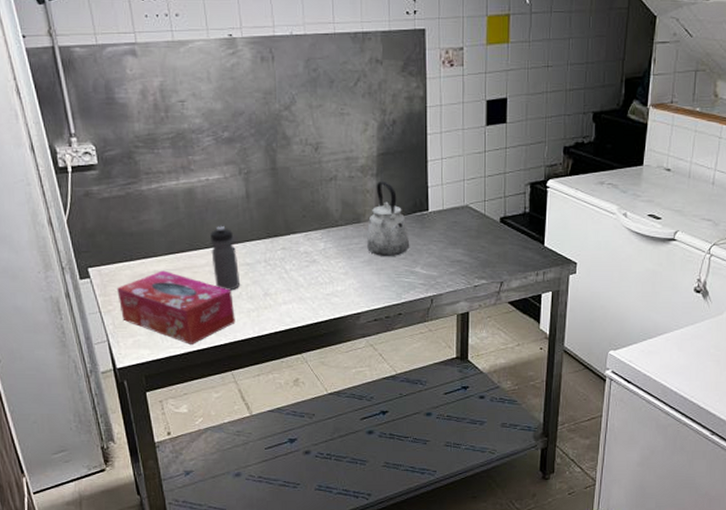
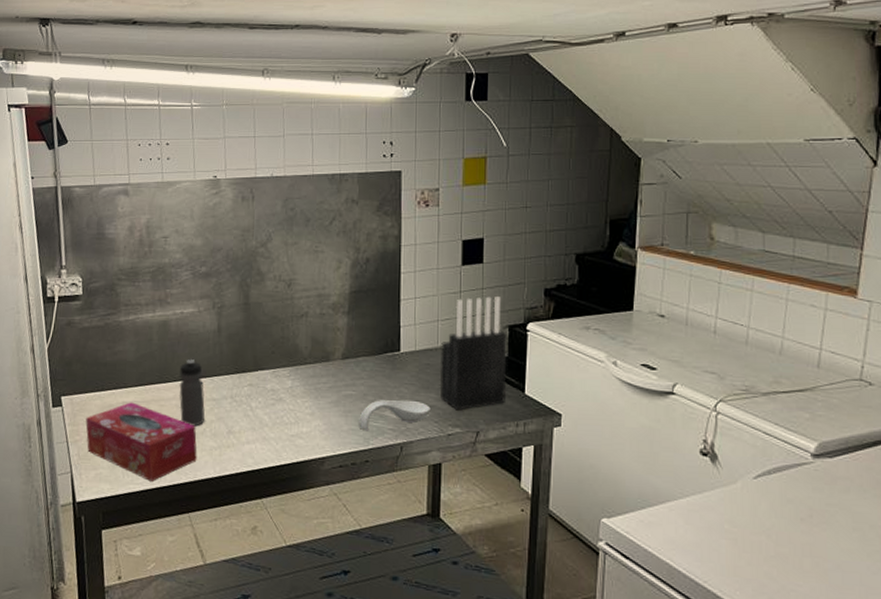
kettle: present [367,182,410,256] -> none [335,320,380,398]
spoon rest: none [390,256,458,287] -> present [357,399,431,431]
knife block: none [466,155,529,264] -> present [439,296,507,411]

